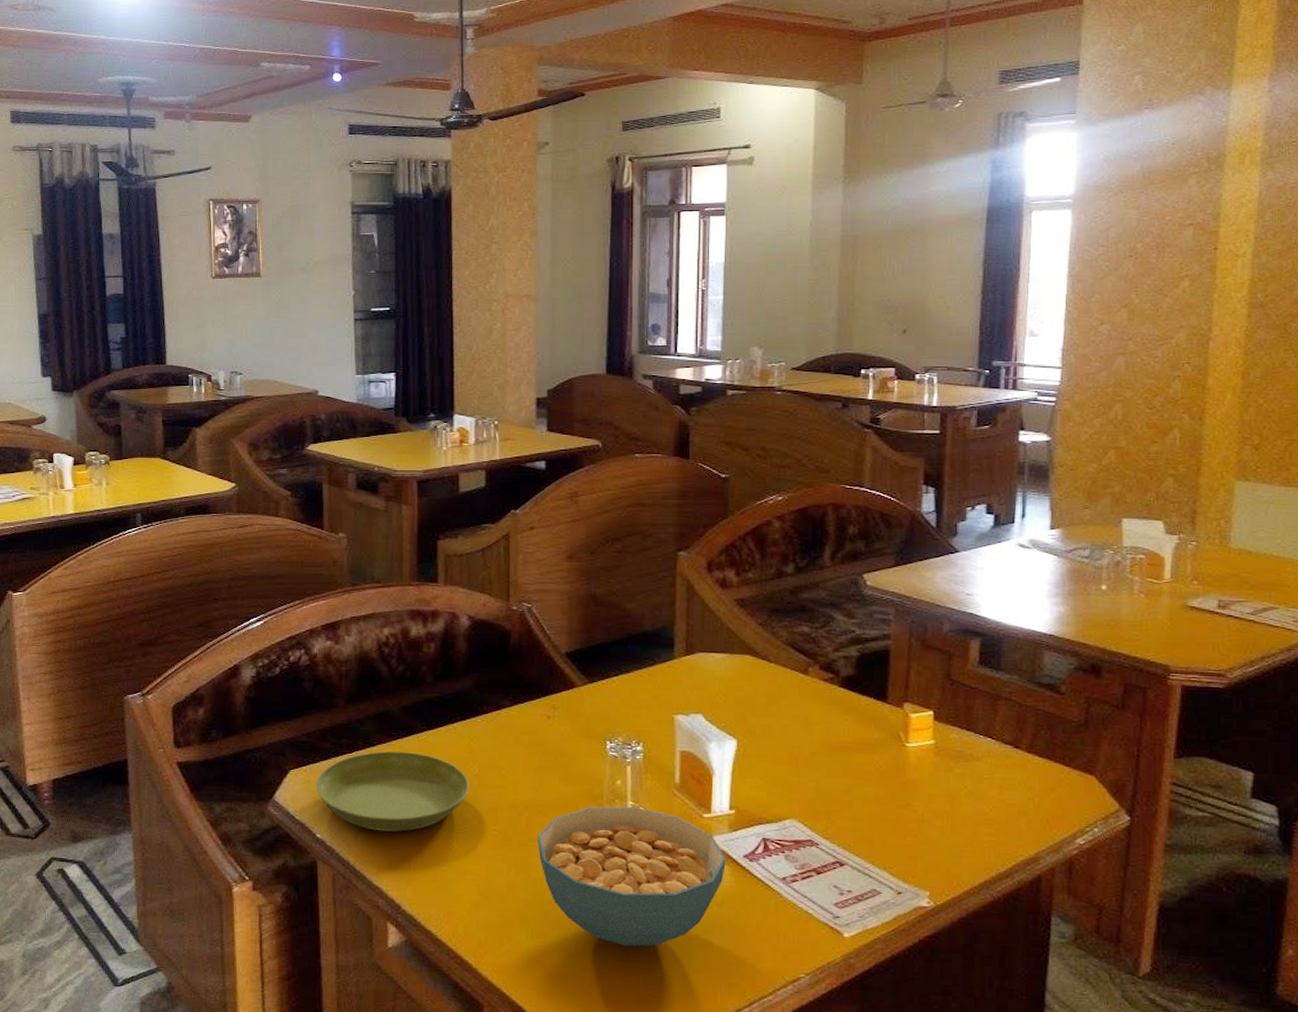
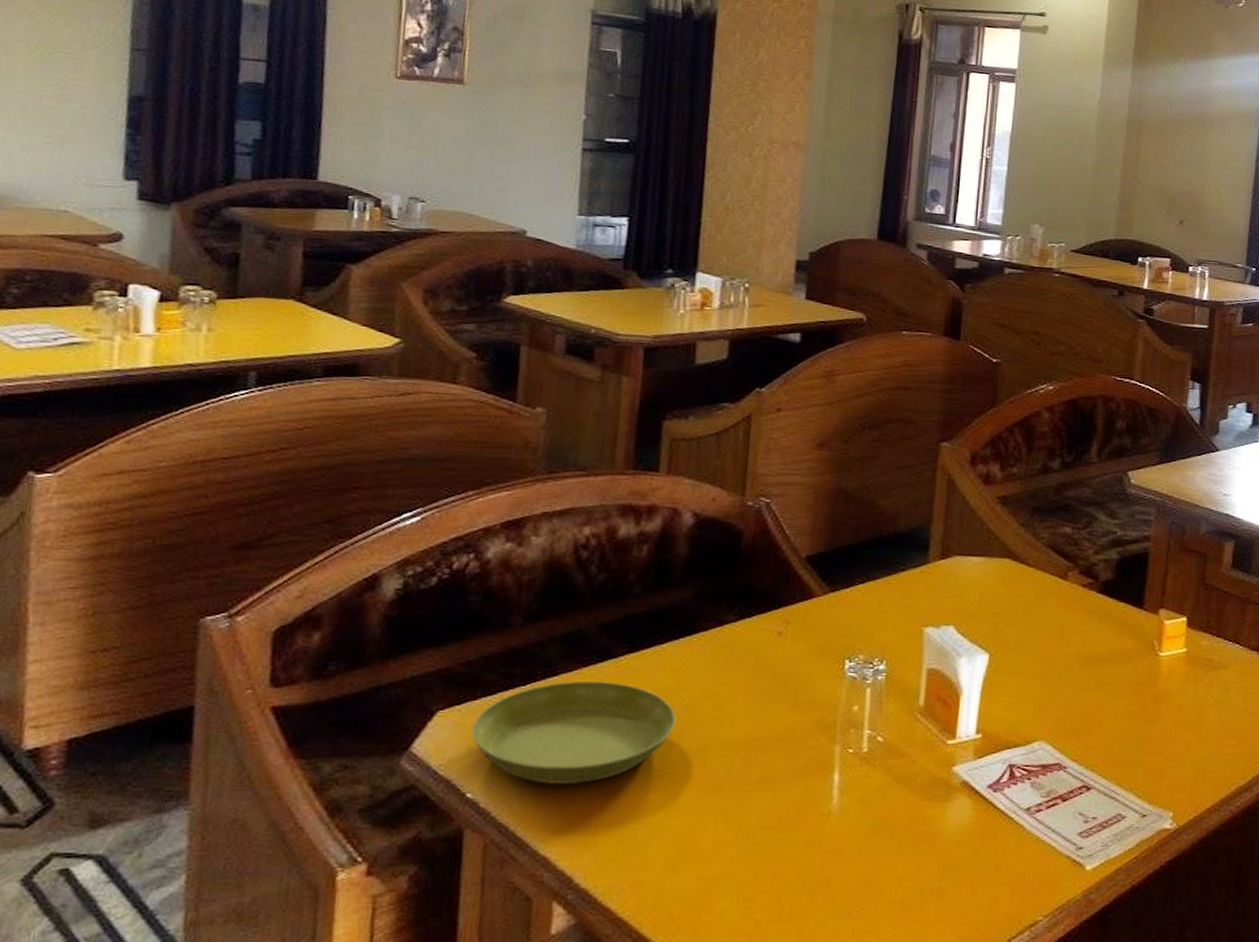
cereal bowl: present [537,806,727,947] -> none [753,735,969,904]

